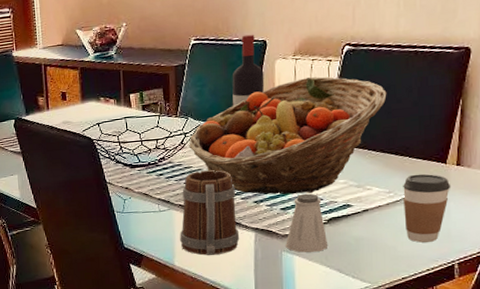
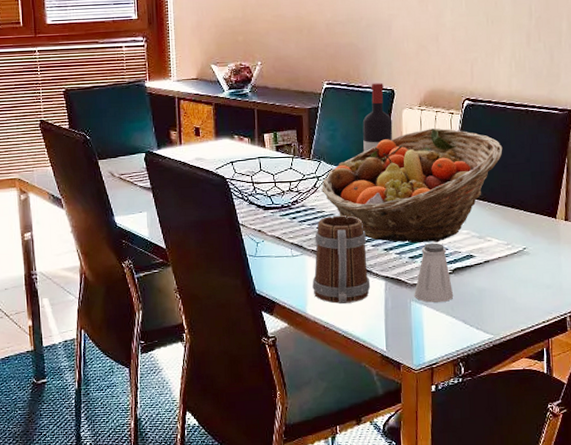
coffee cup: present [403,173,451,243] -> none [519,227,561,295]

